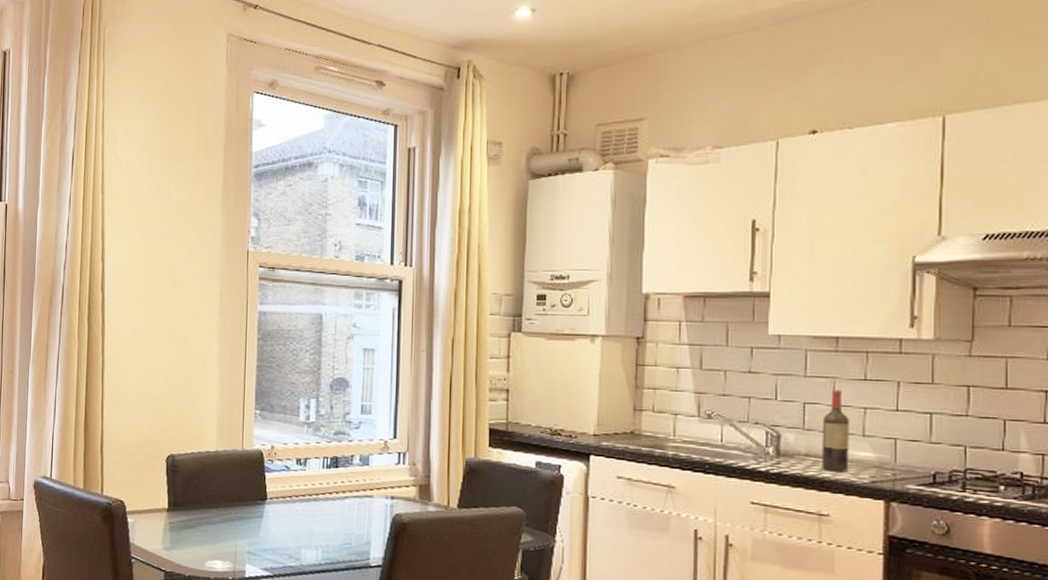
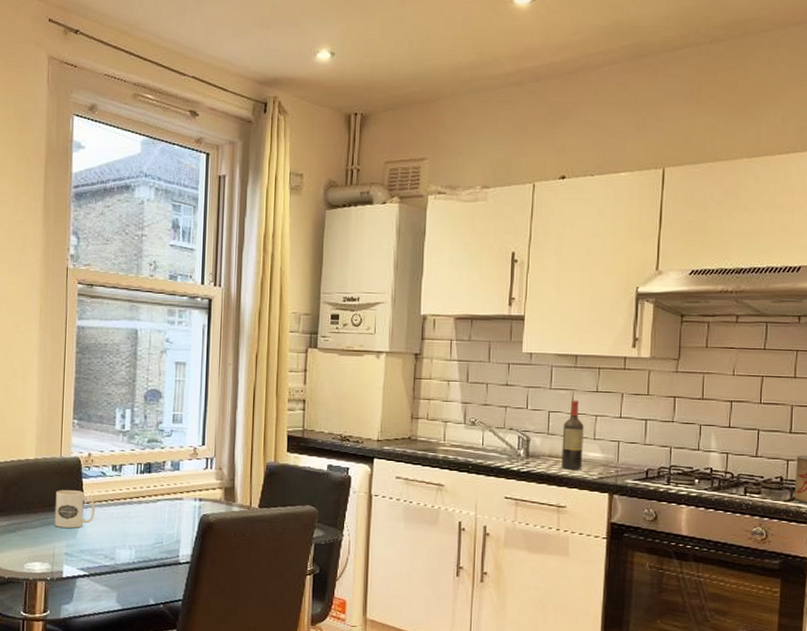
mug: none [236,484,279,525] -> present [54,490,96,528]

